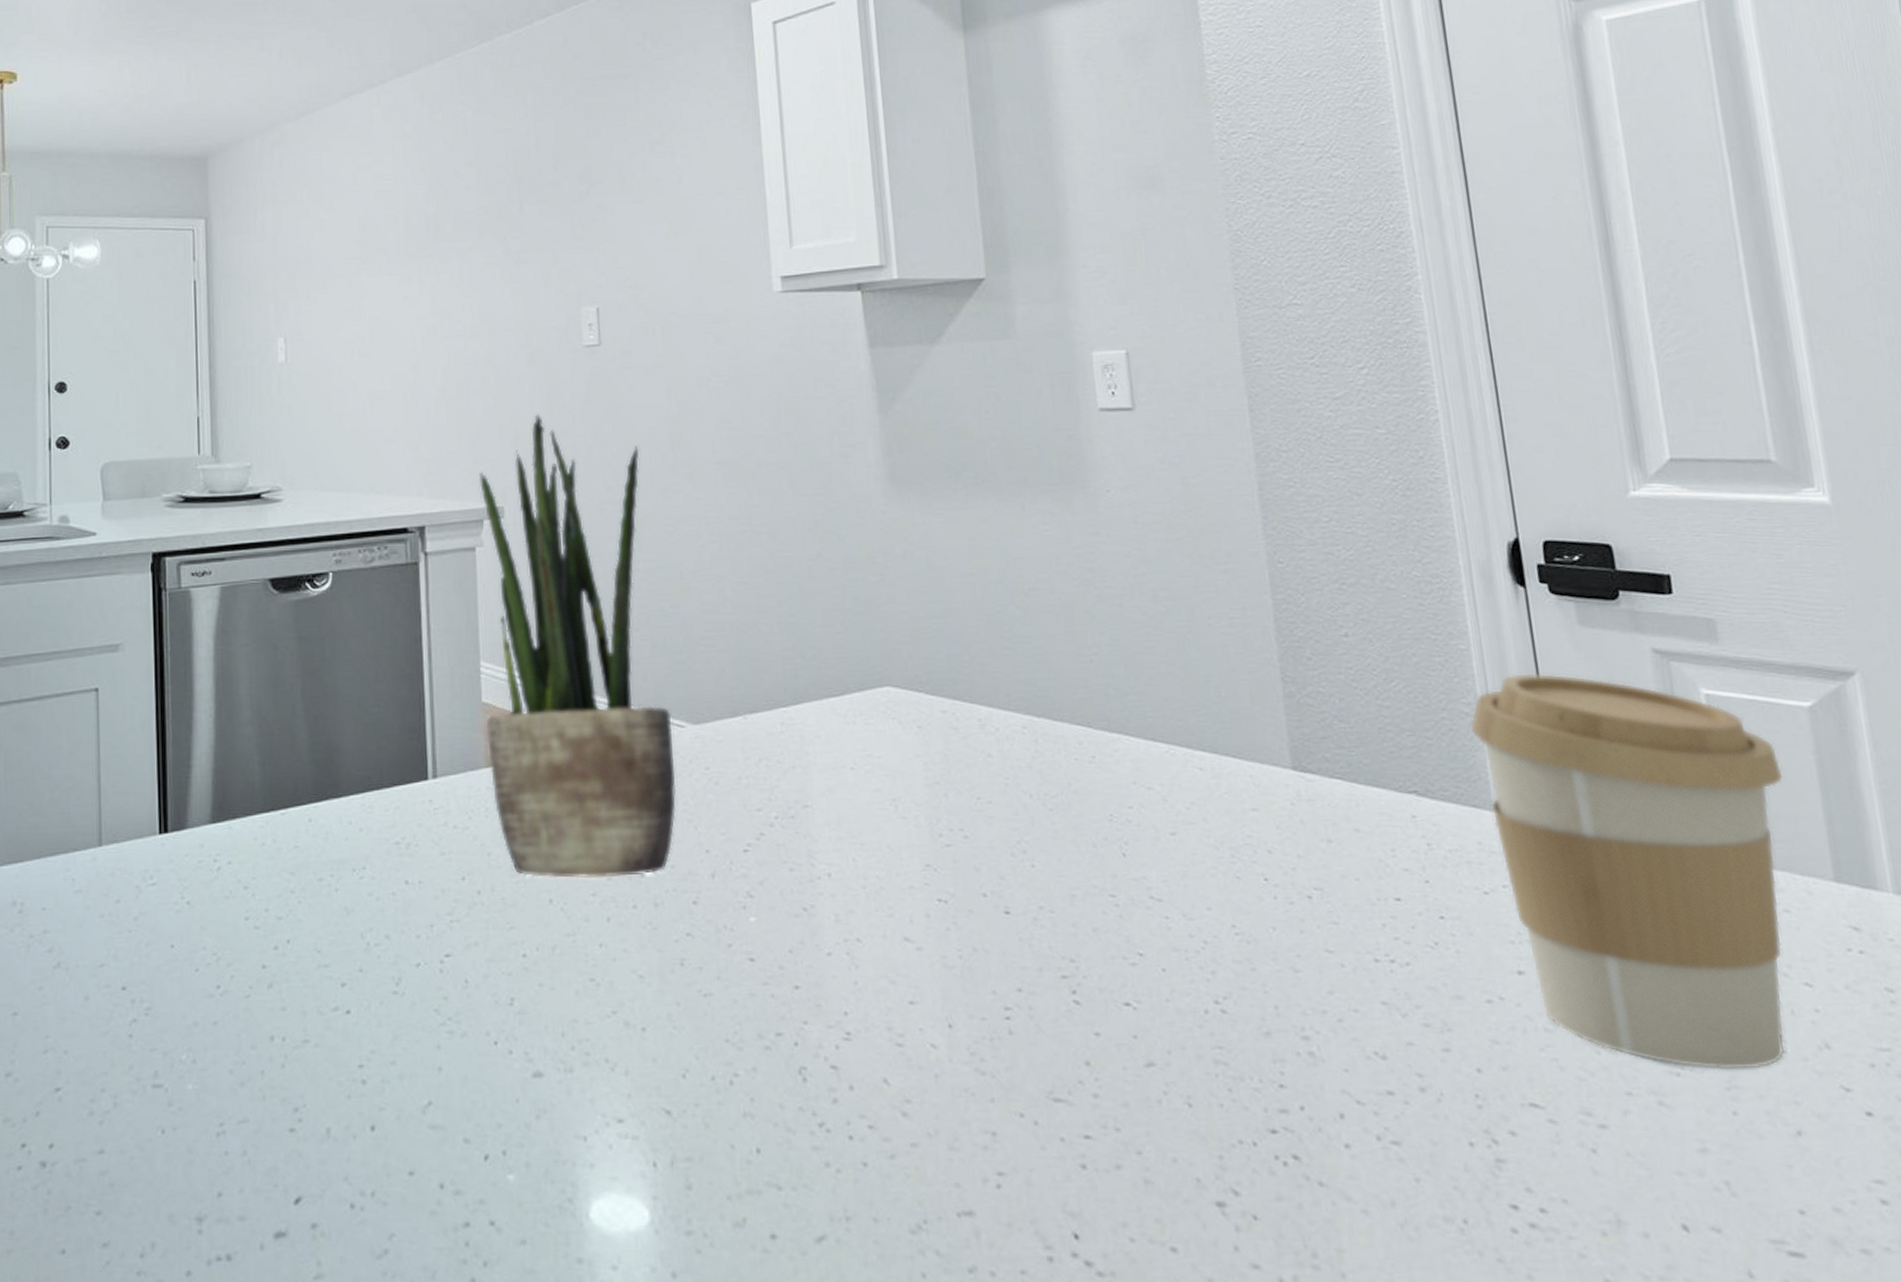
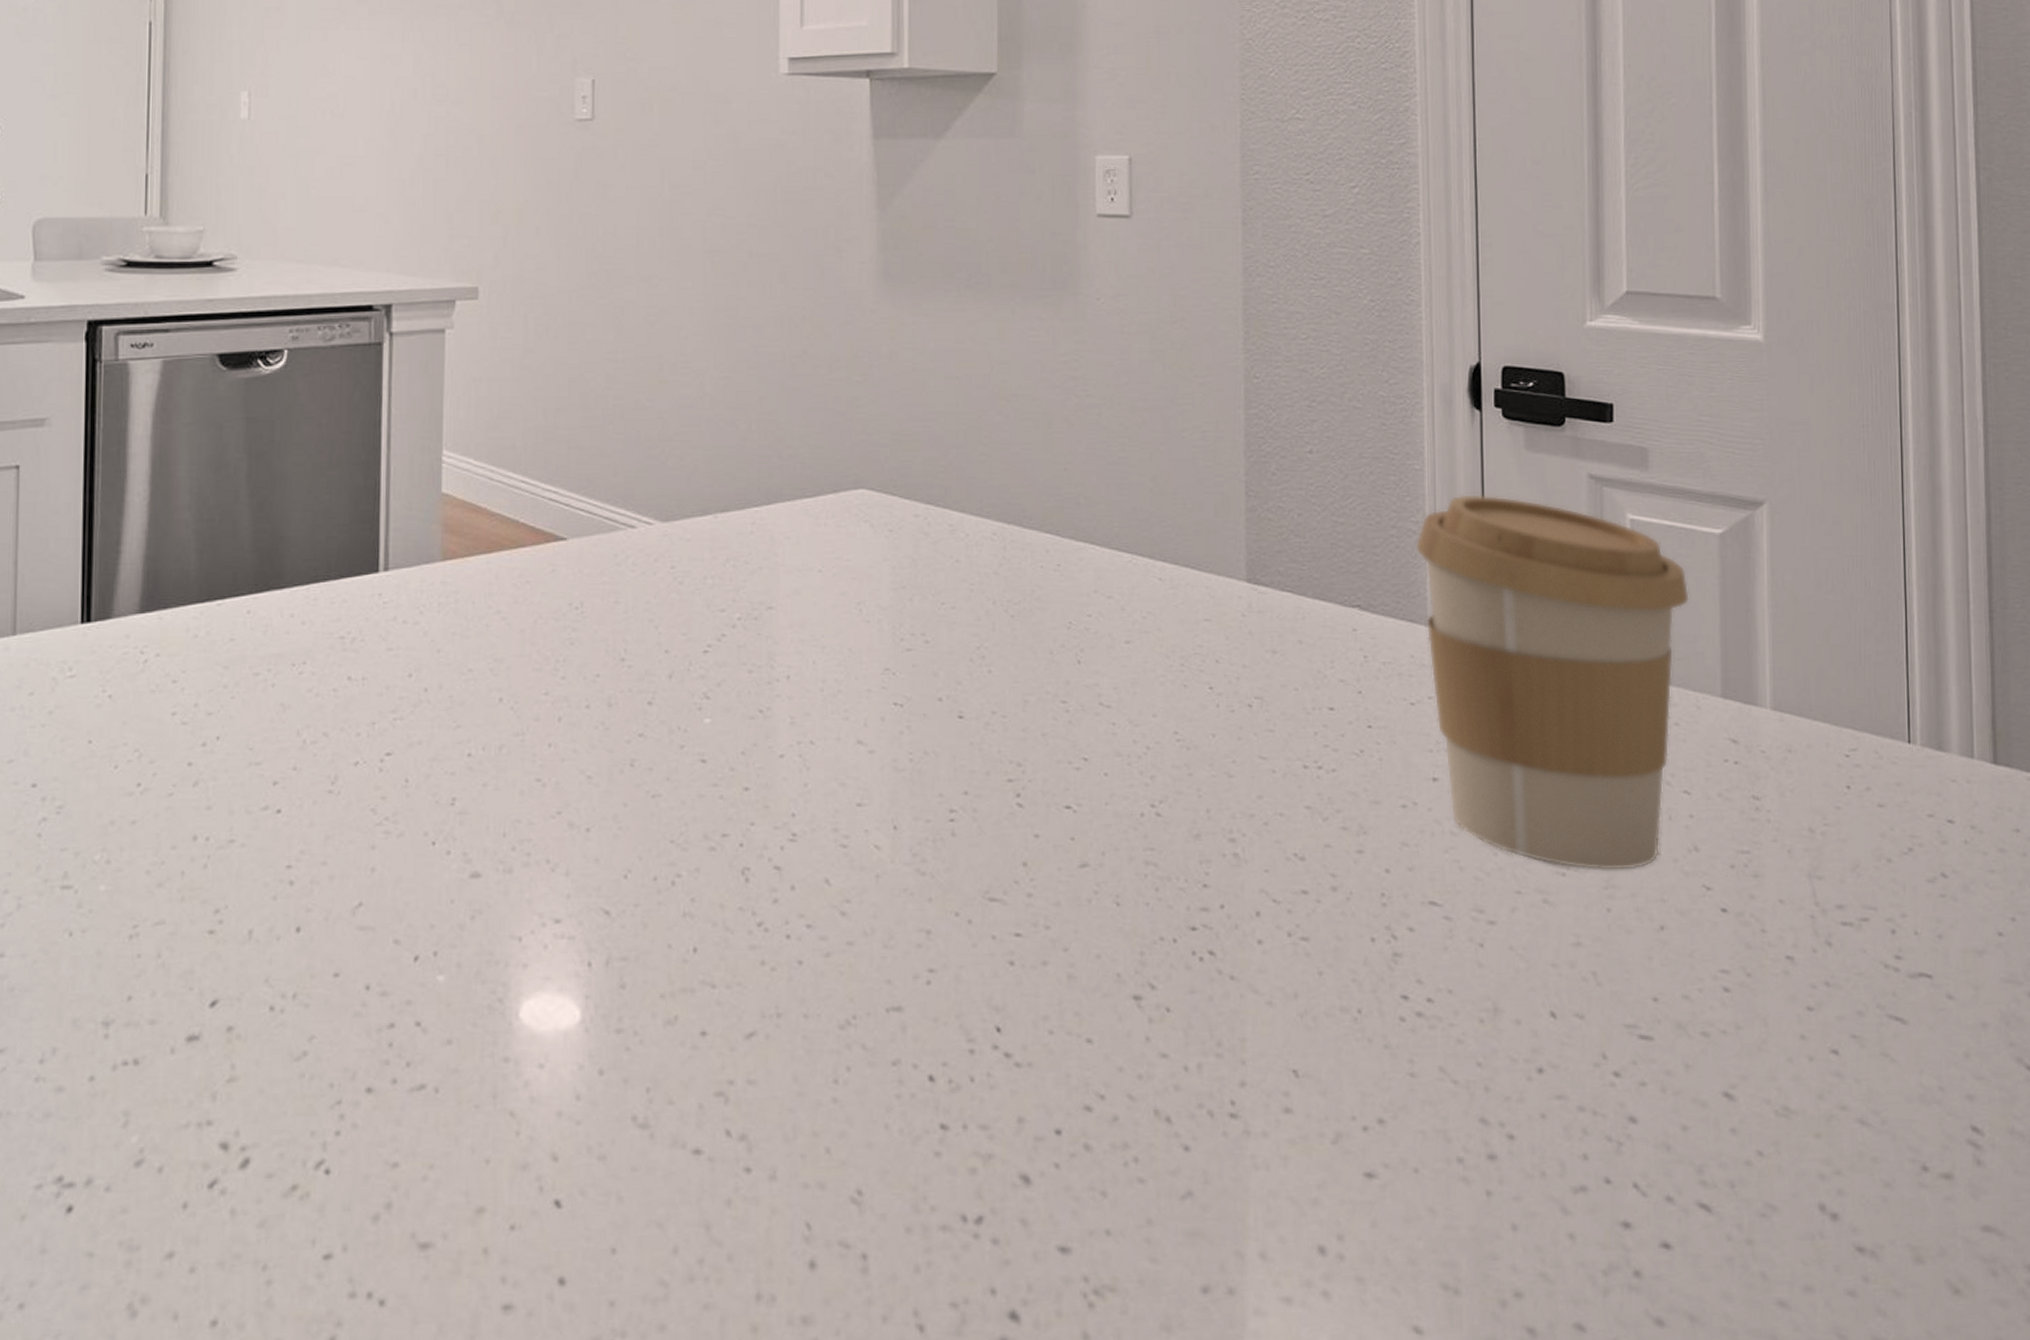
potted plant: present [479,414,677,879] -> none [444,190,640,677]

